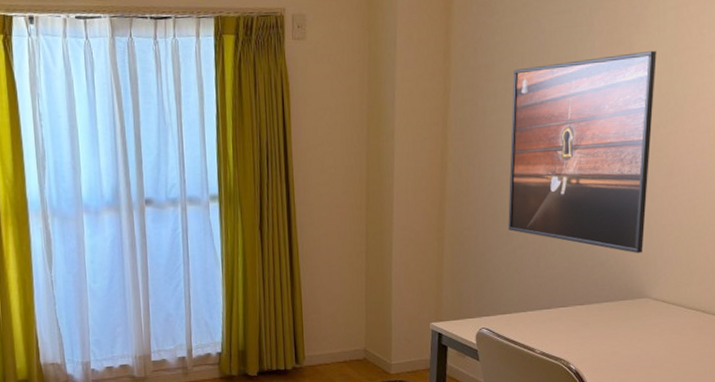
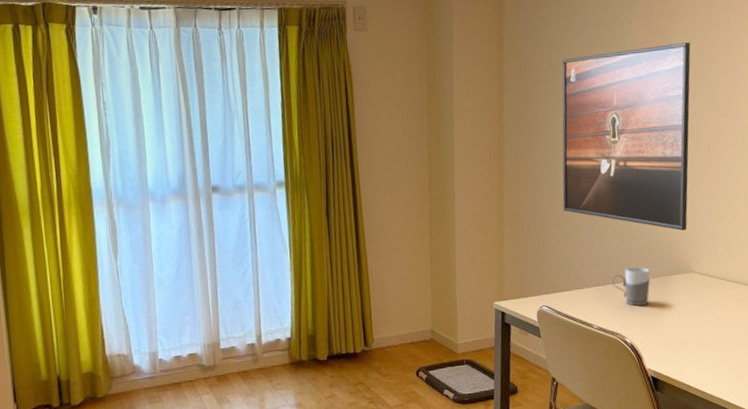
mug: none [557,290,600,331] -> present [612,267,650,306]

